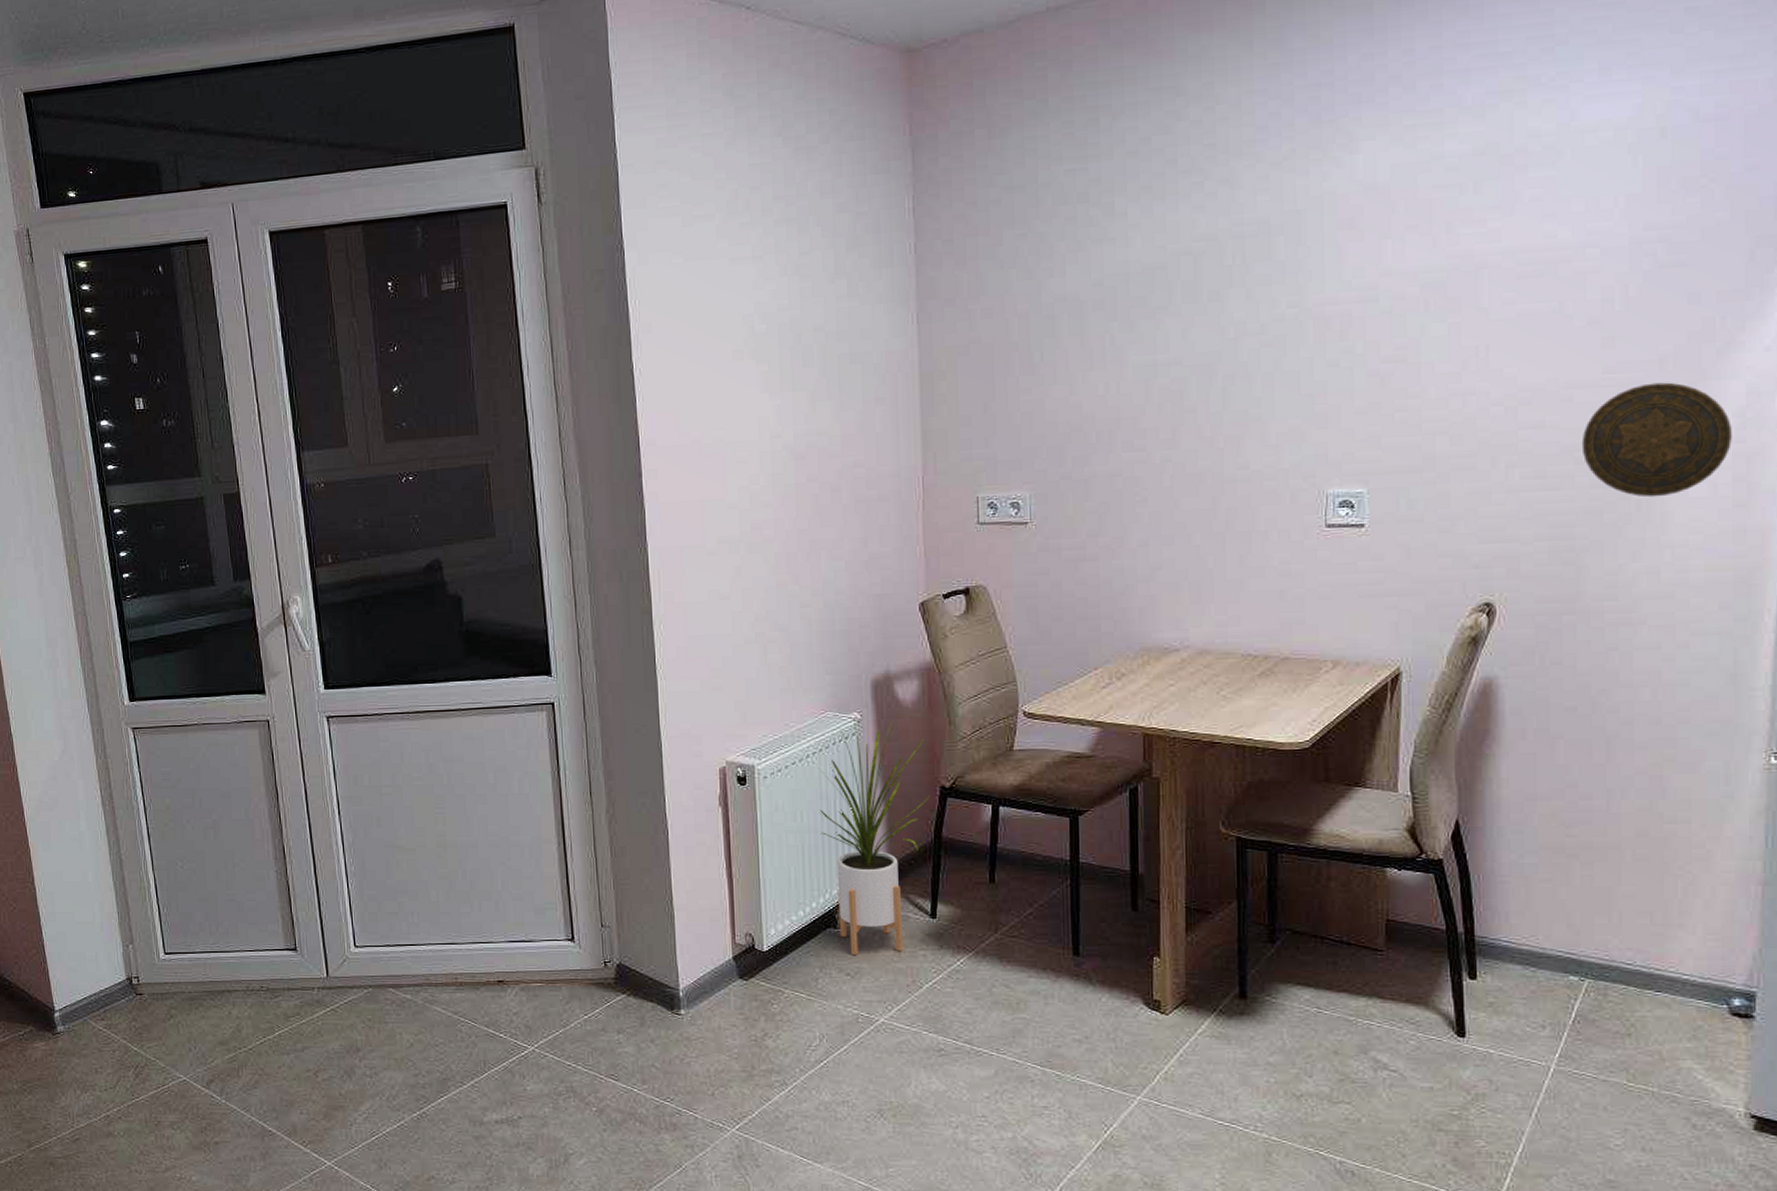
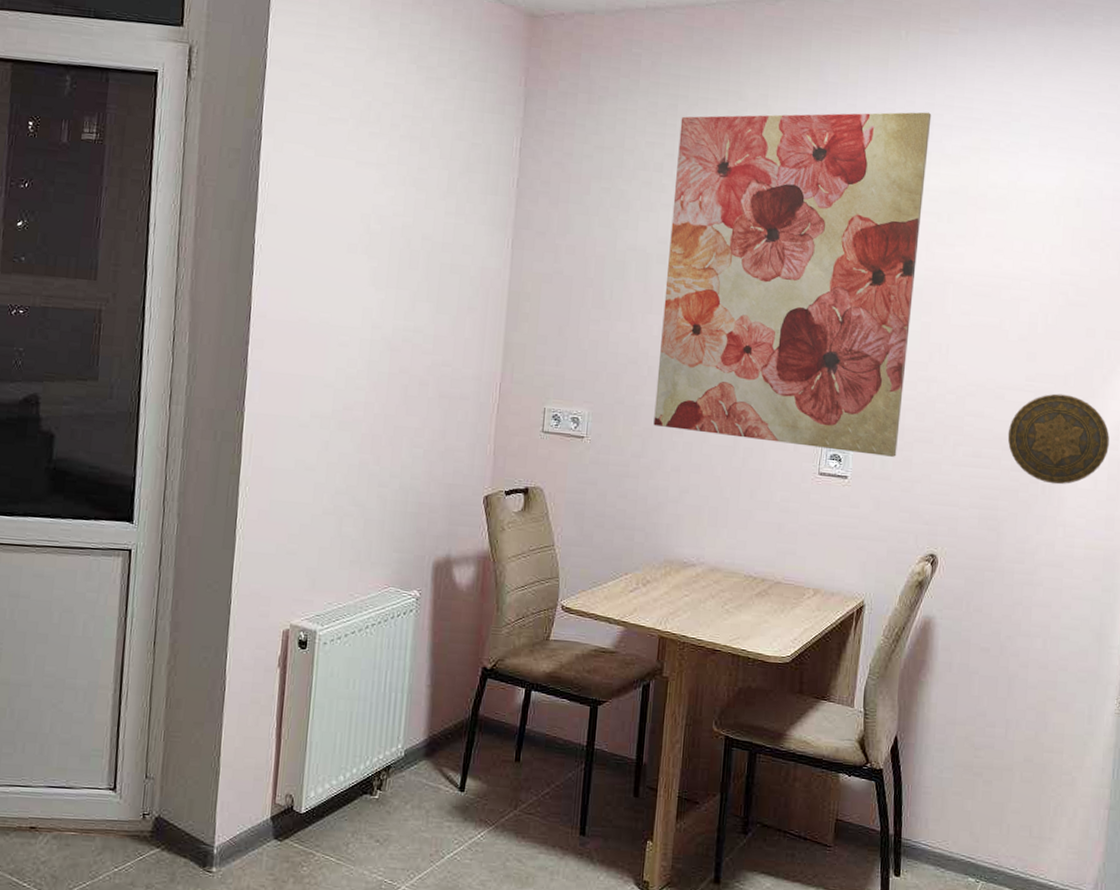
house plant: present [817,717,931,955] -> none [368,595,473,822]
wall art: none [1105,58,1440,499] -> present [653,112,932,457]

